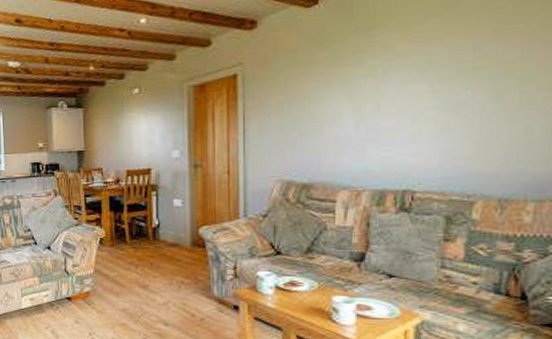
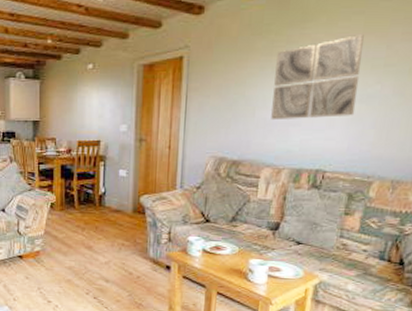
wall art: none [343,37,445,137] -> present [271,35,364,121]

